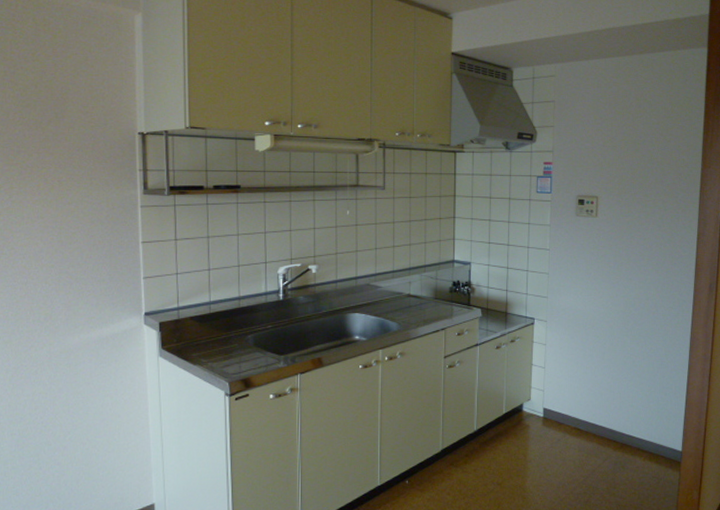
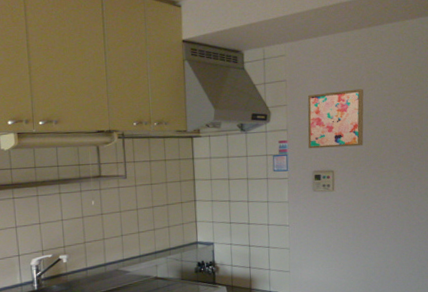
wall art: none [573,115,633,173] -> present [307,89,364,149]

